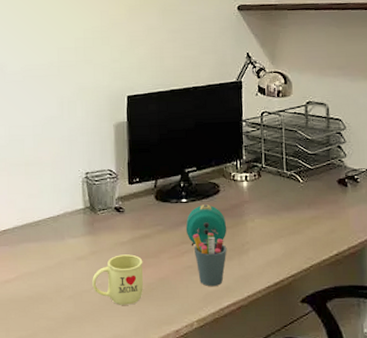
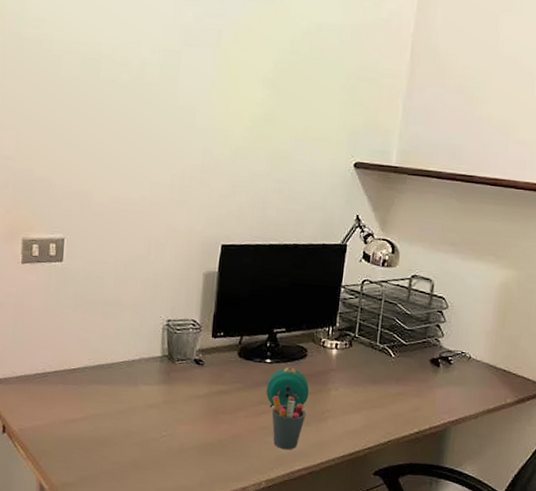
mug: present [92,254,144,305] -> none [161,407,218,458]

